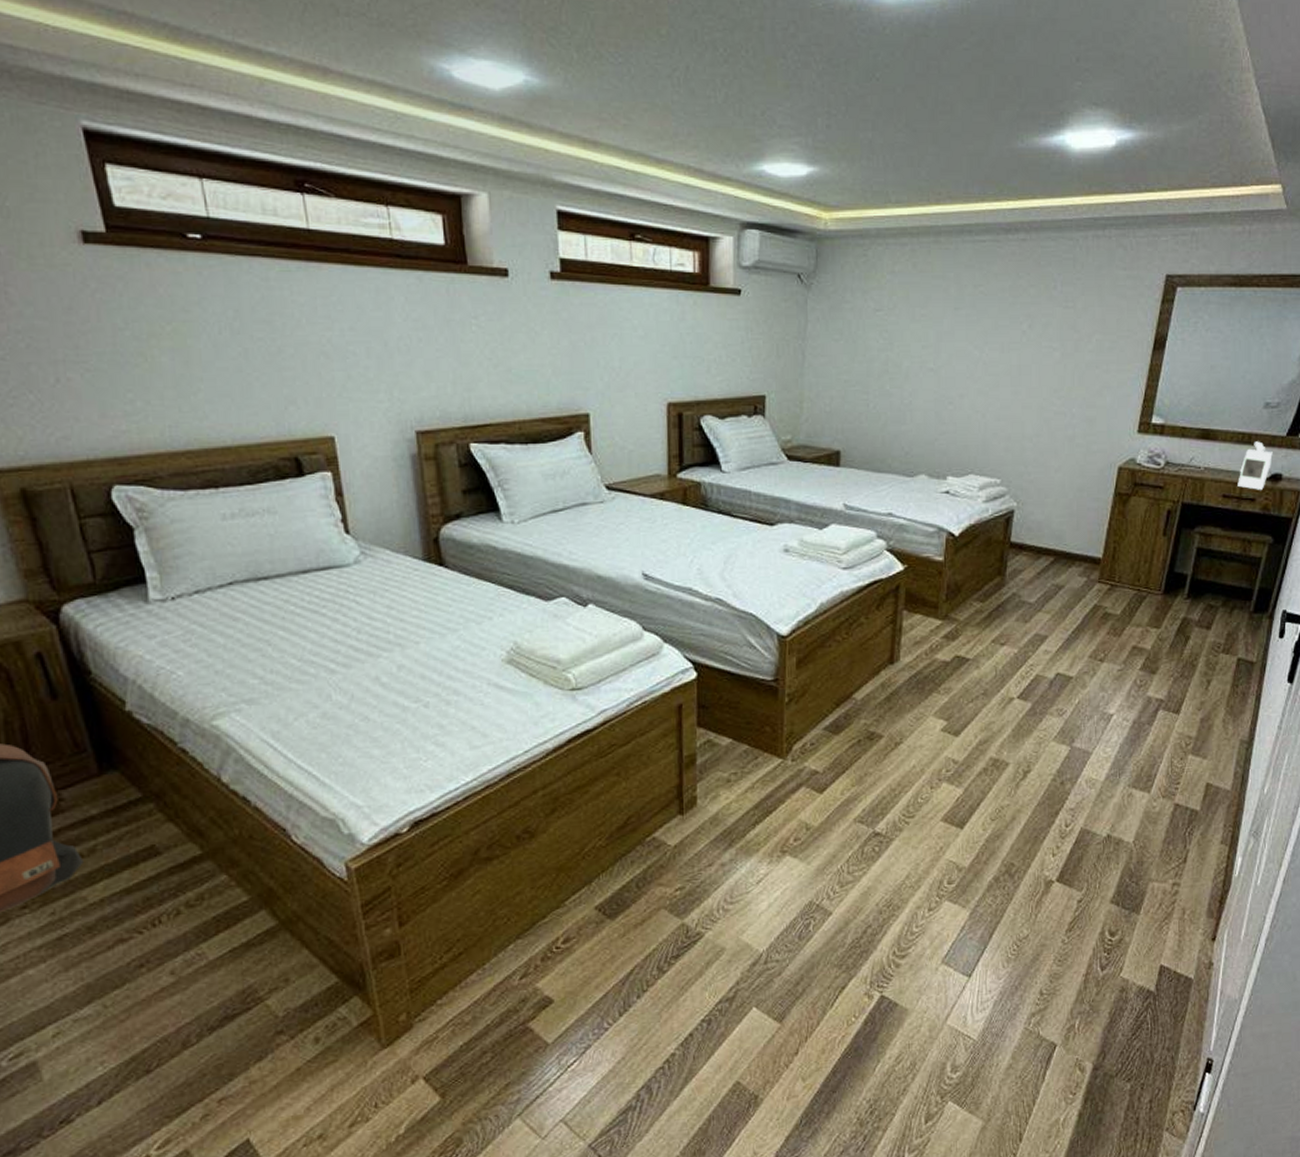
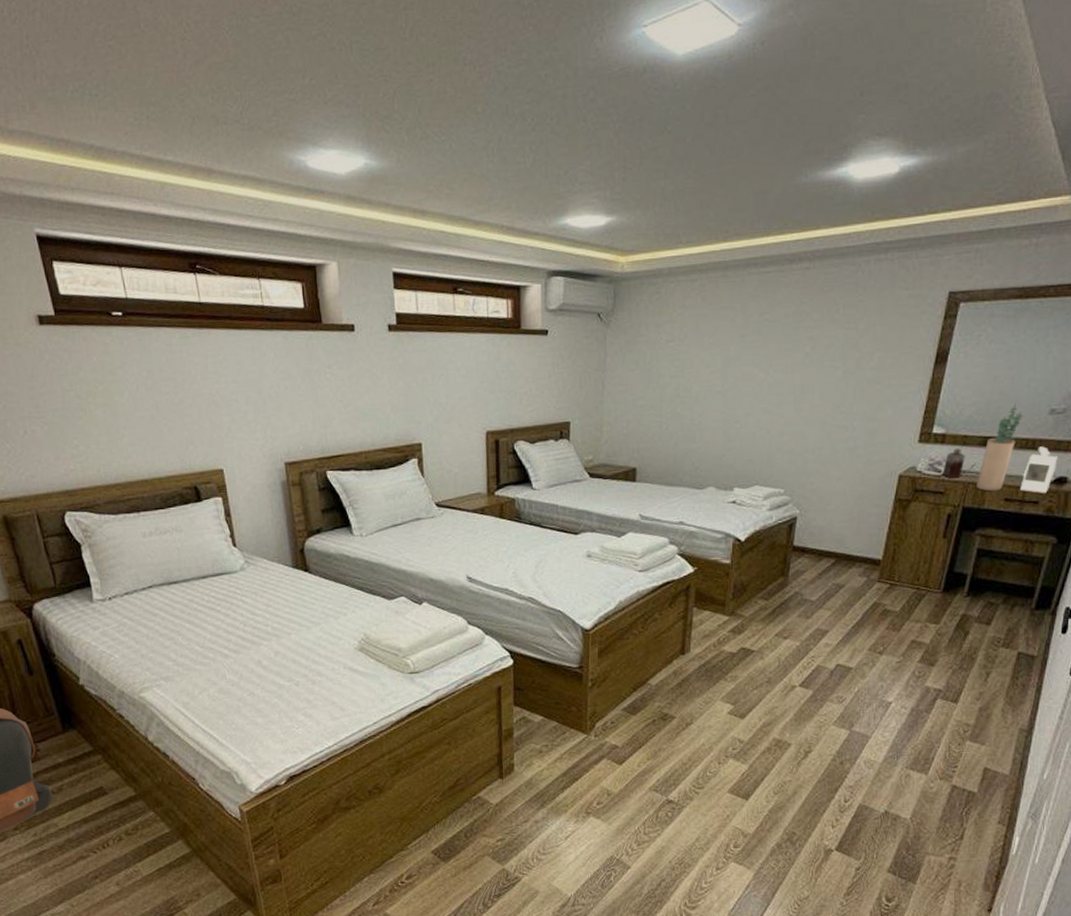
perfume bottle: none [1162,440,1184,472] -> present [943,448,965,478]
vase: none [1196,395,1239,487] -> present [977,403,1022,492]

